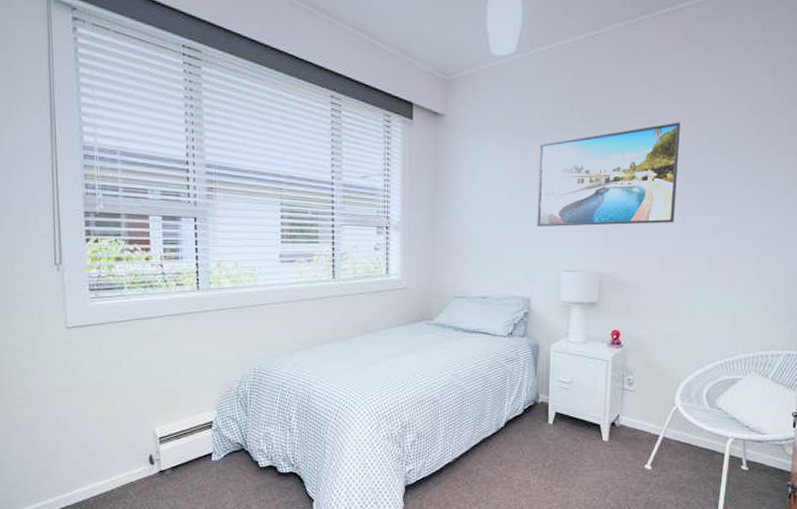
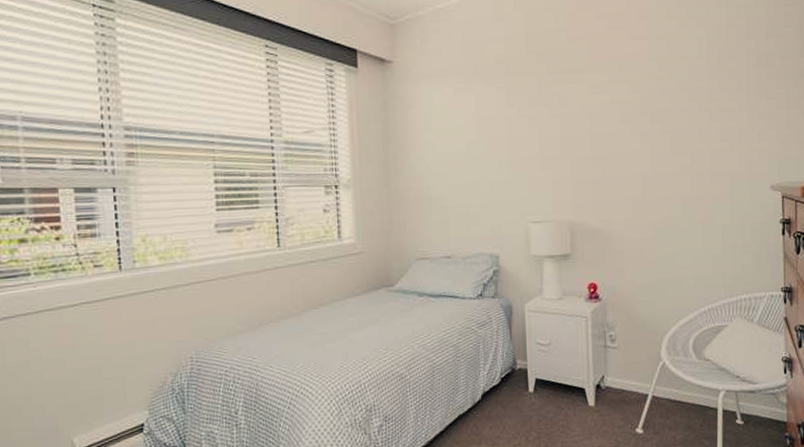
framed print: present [537,122,681,227] -> none [496,59,643,176]

